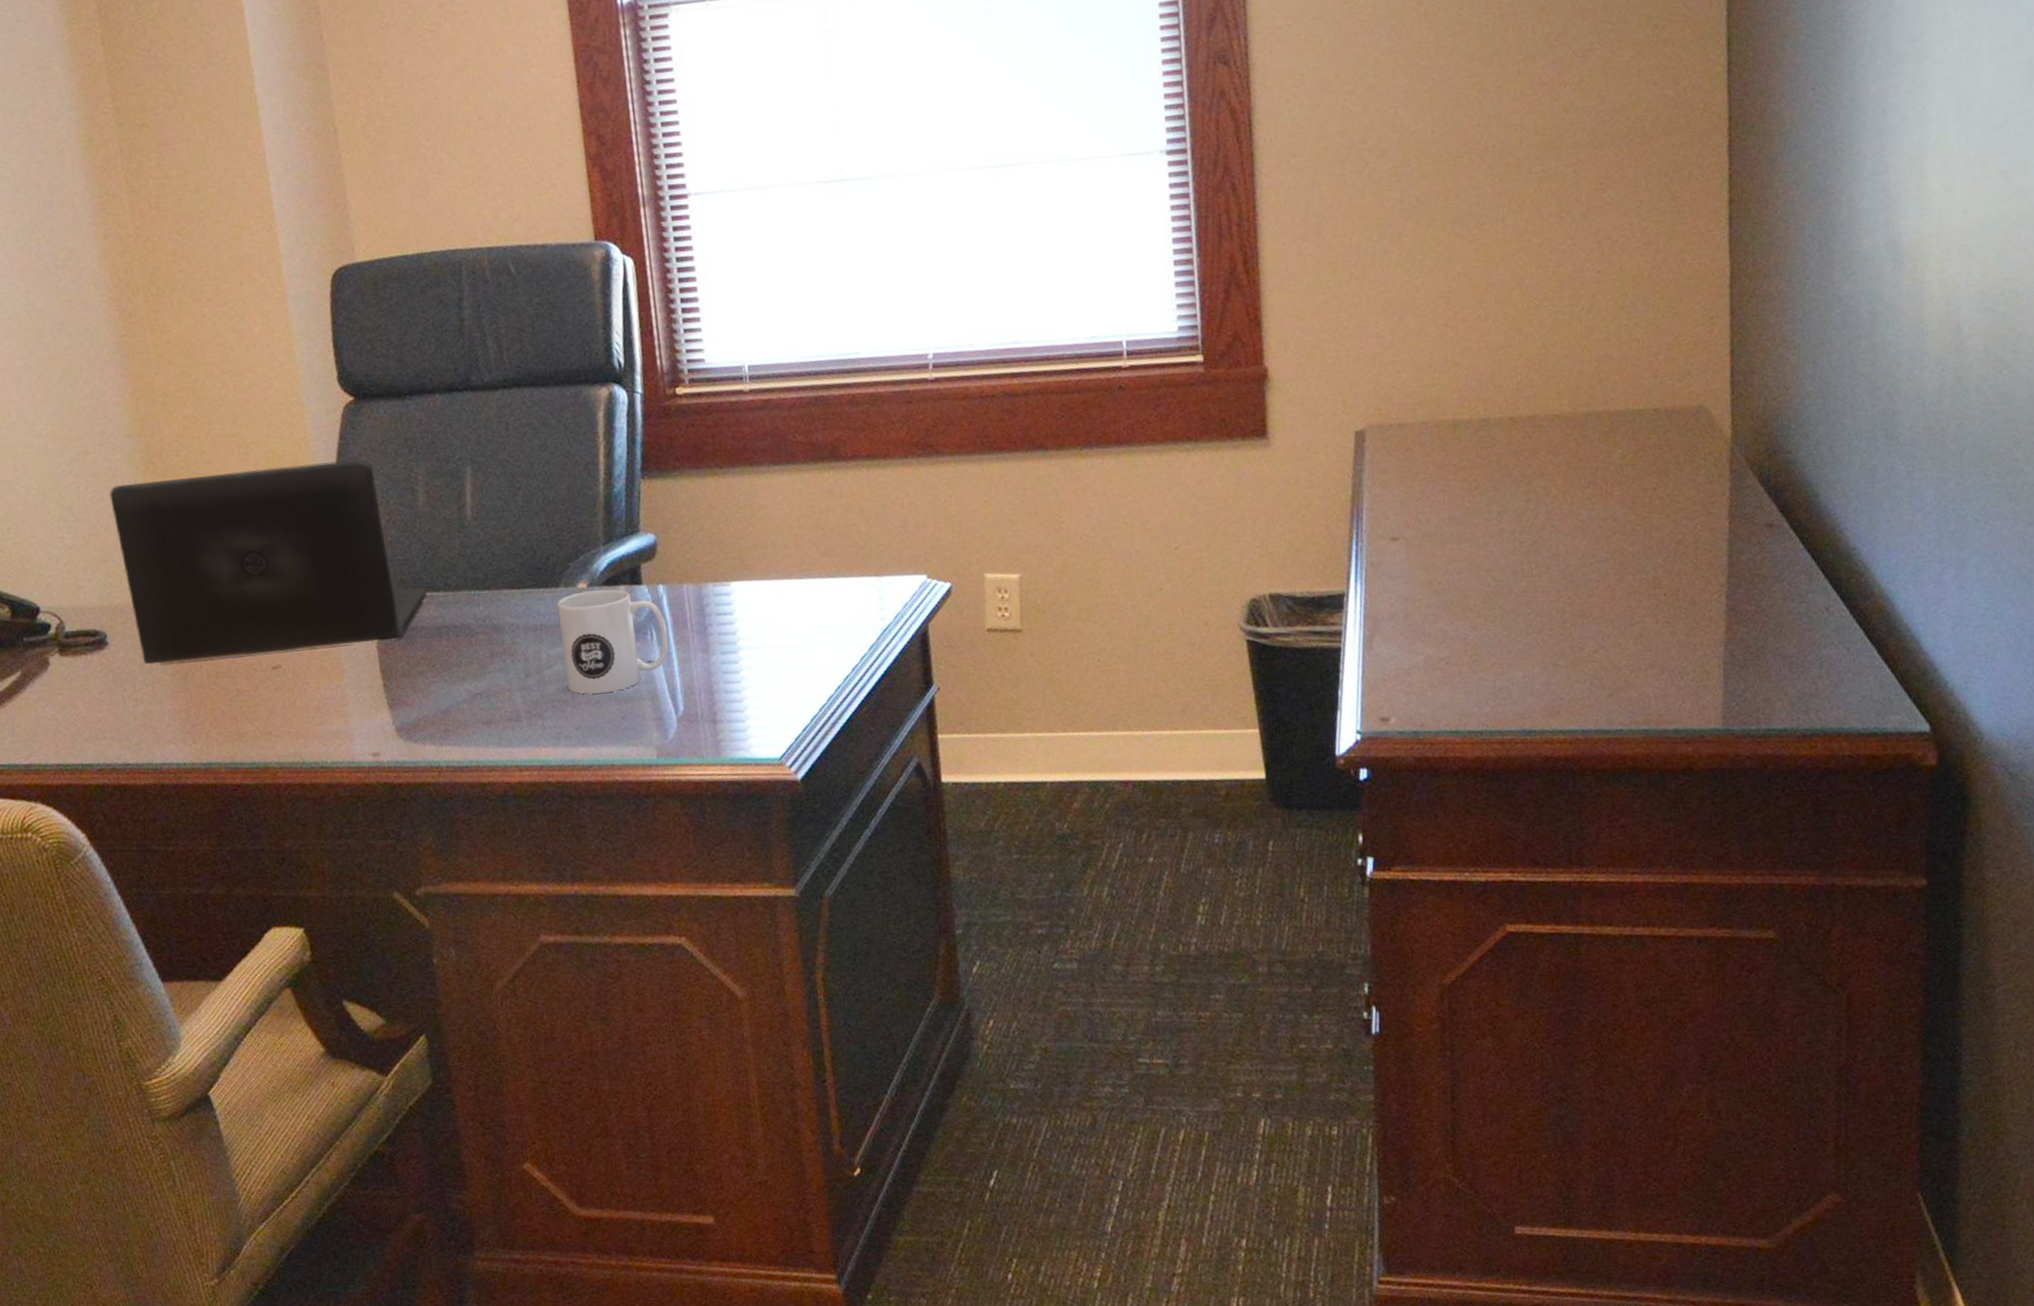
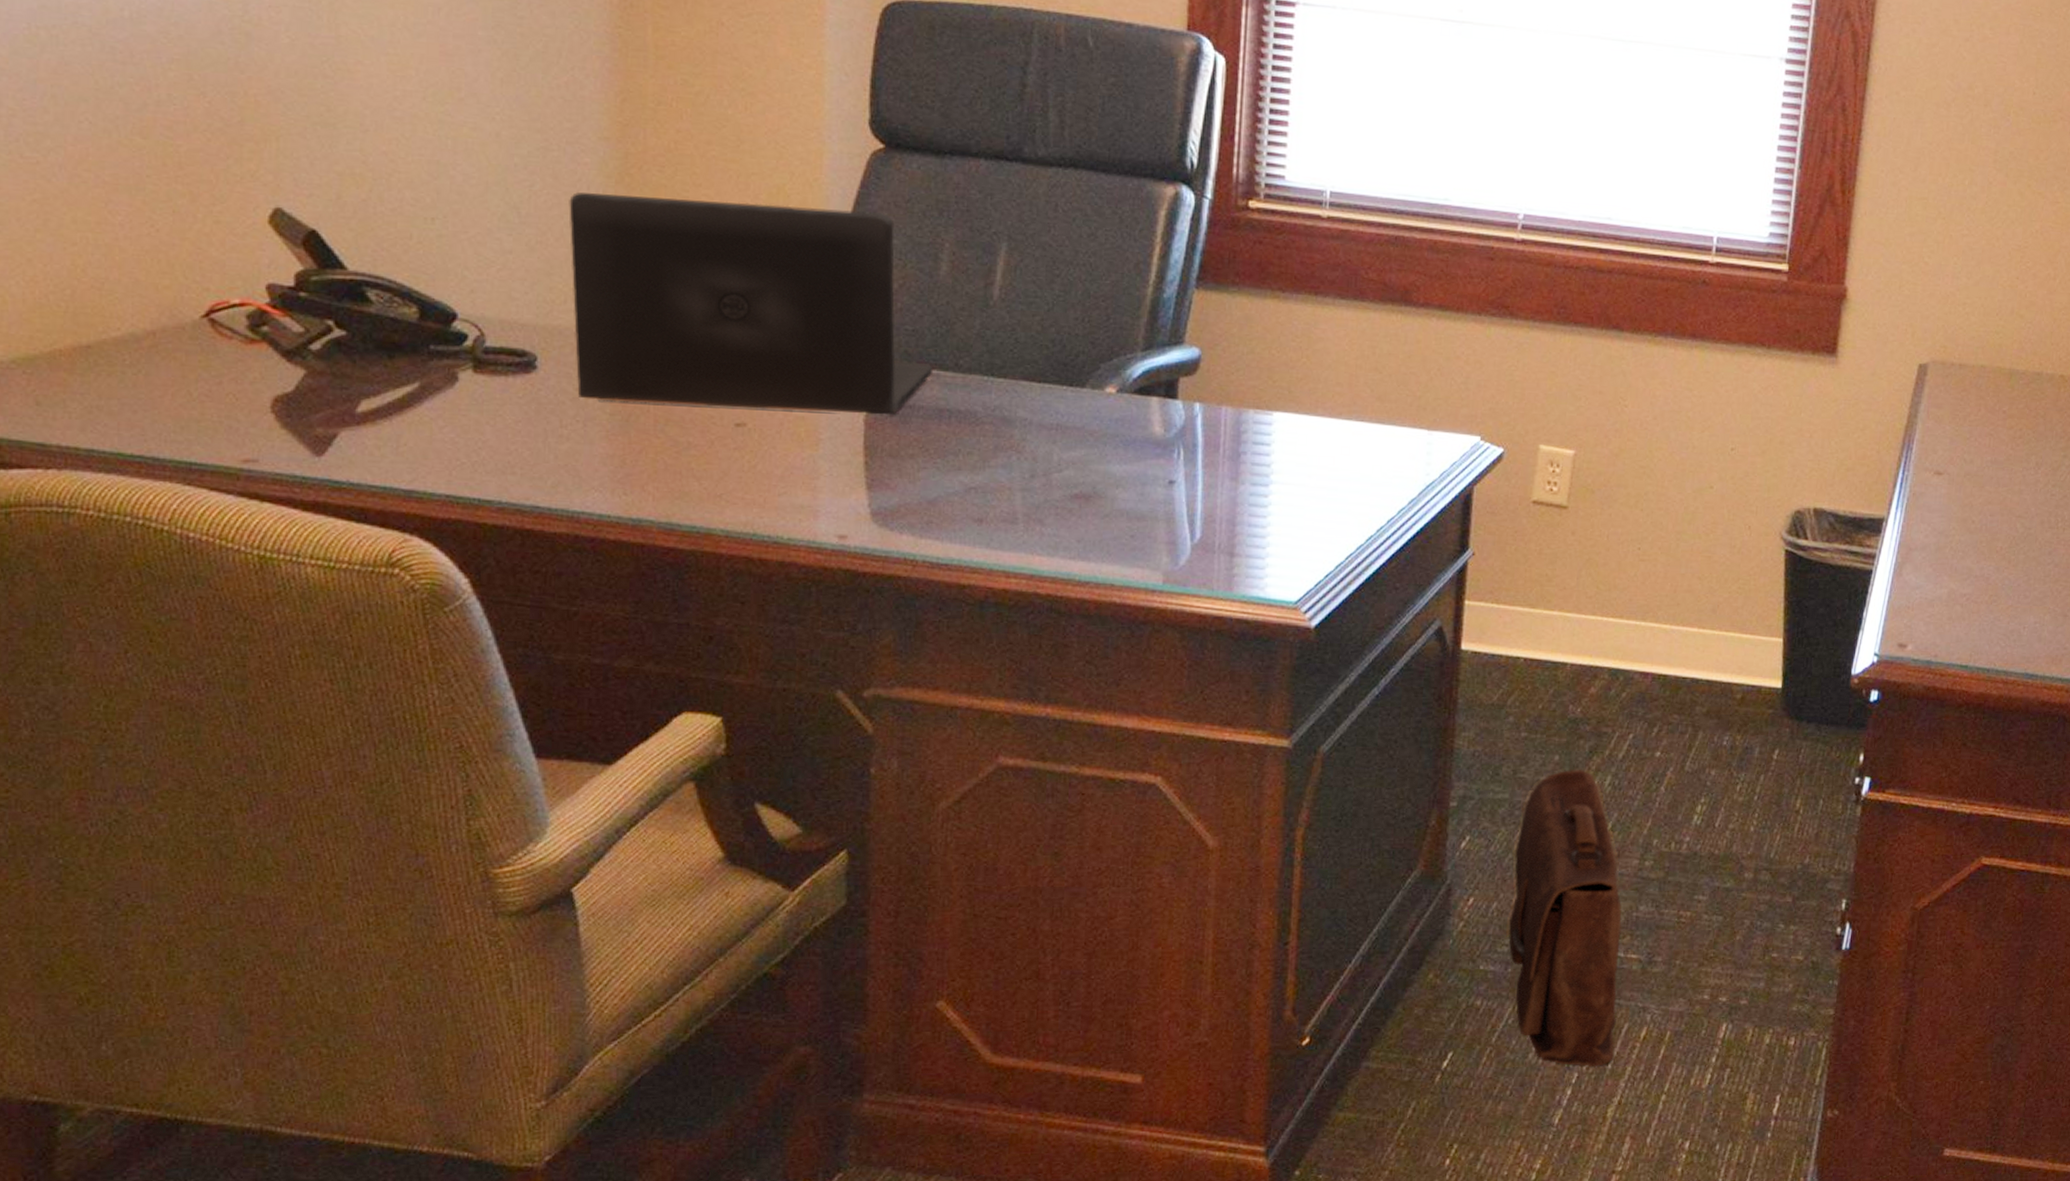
mug: present [556,589,669,694] -> none [1075,396,1197,508]
briefcase: none [1025,883,1157,1174] -> present [1508,769,1622,1066]

